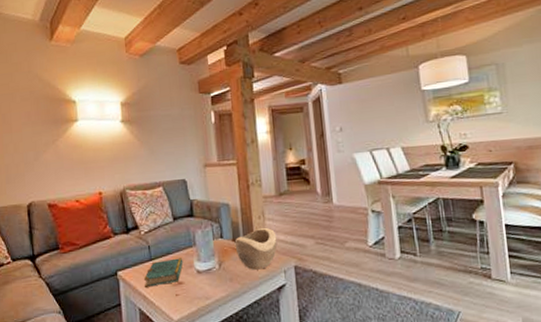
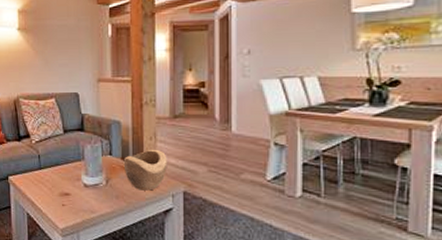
book: present [144,258,184,287] -> none [33,170,71,194]

